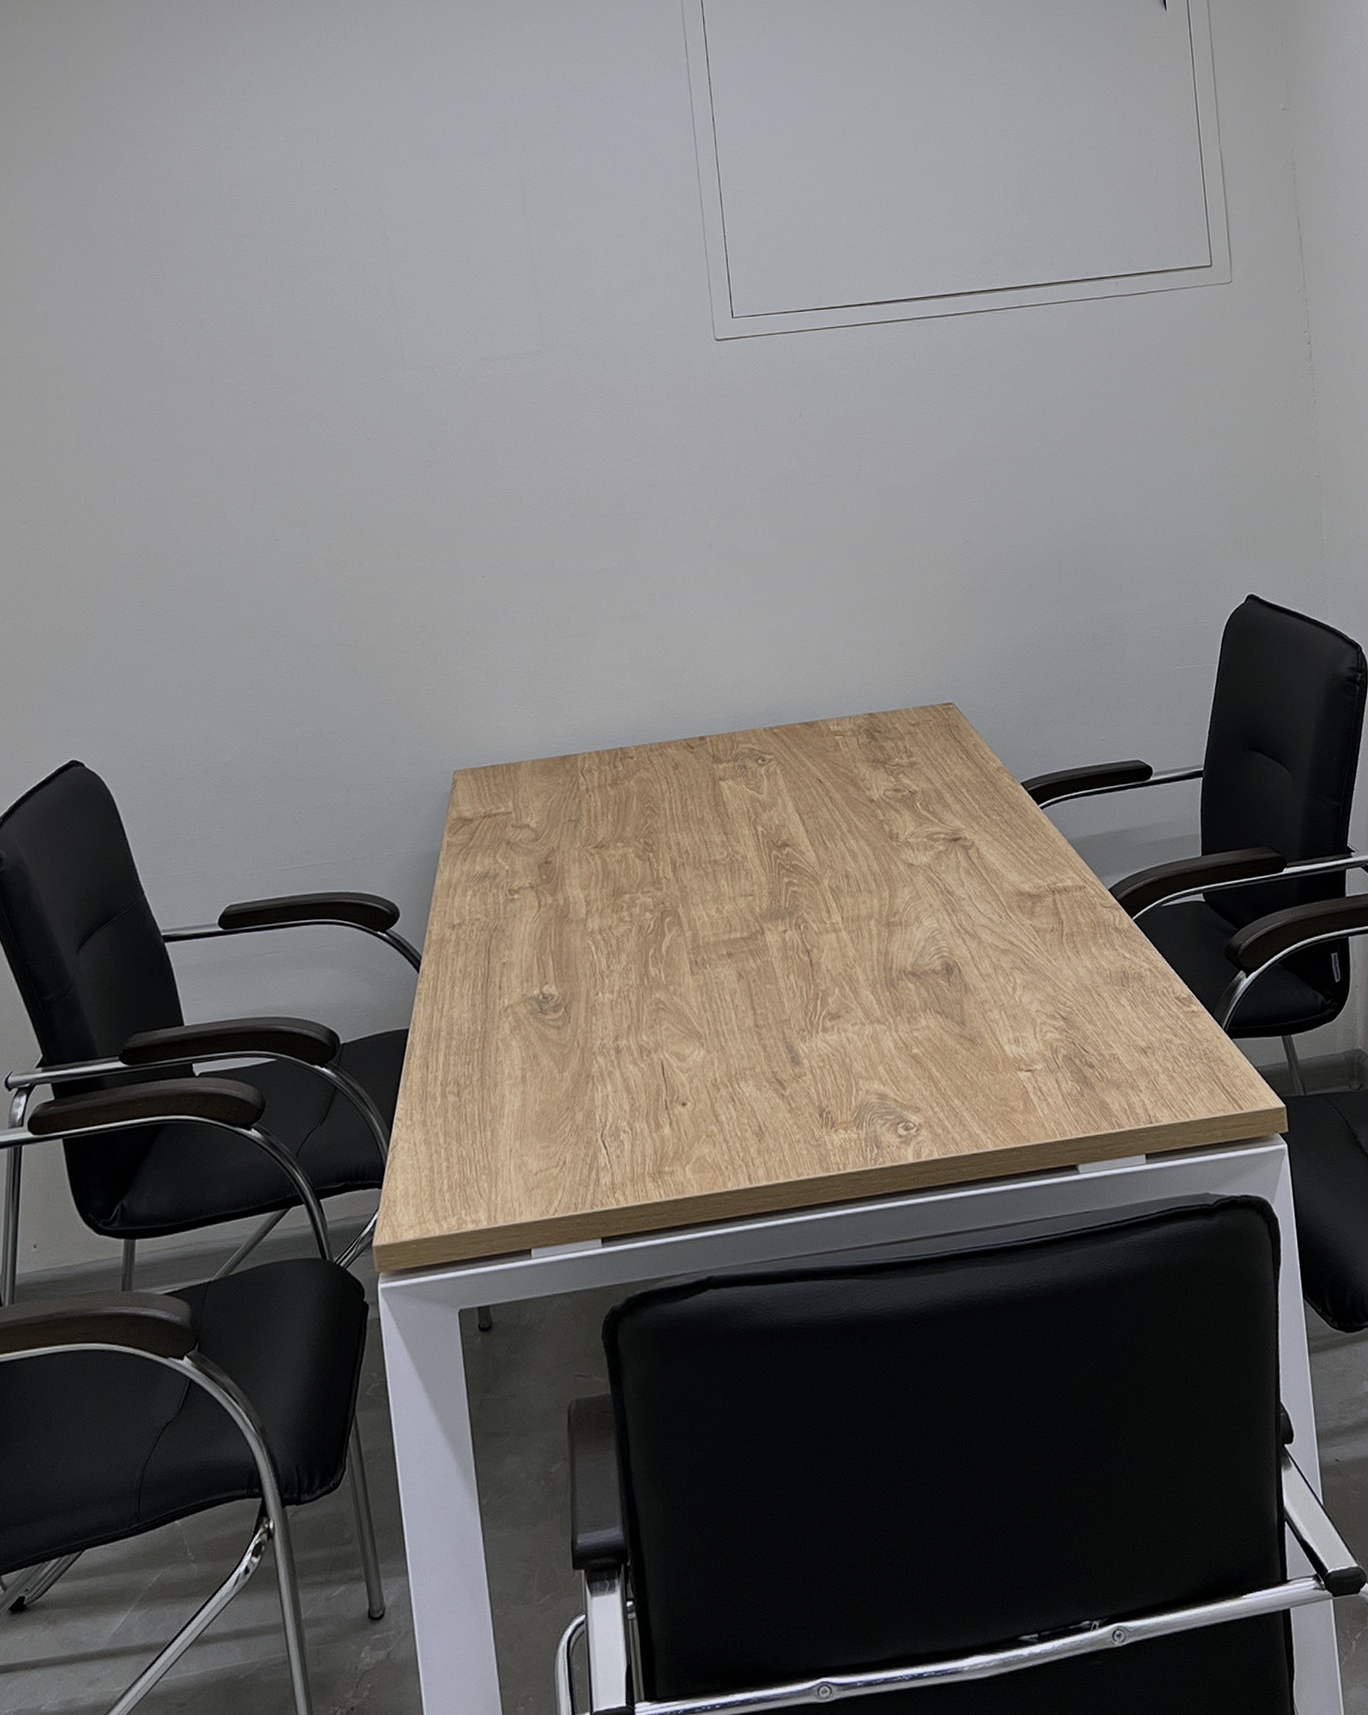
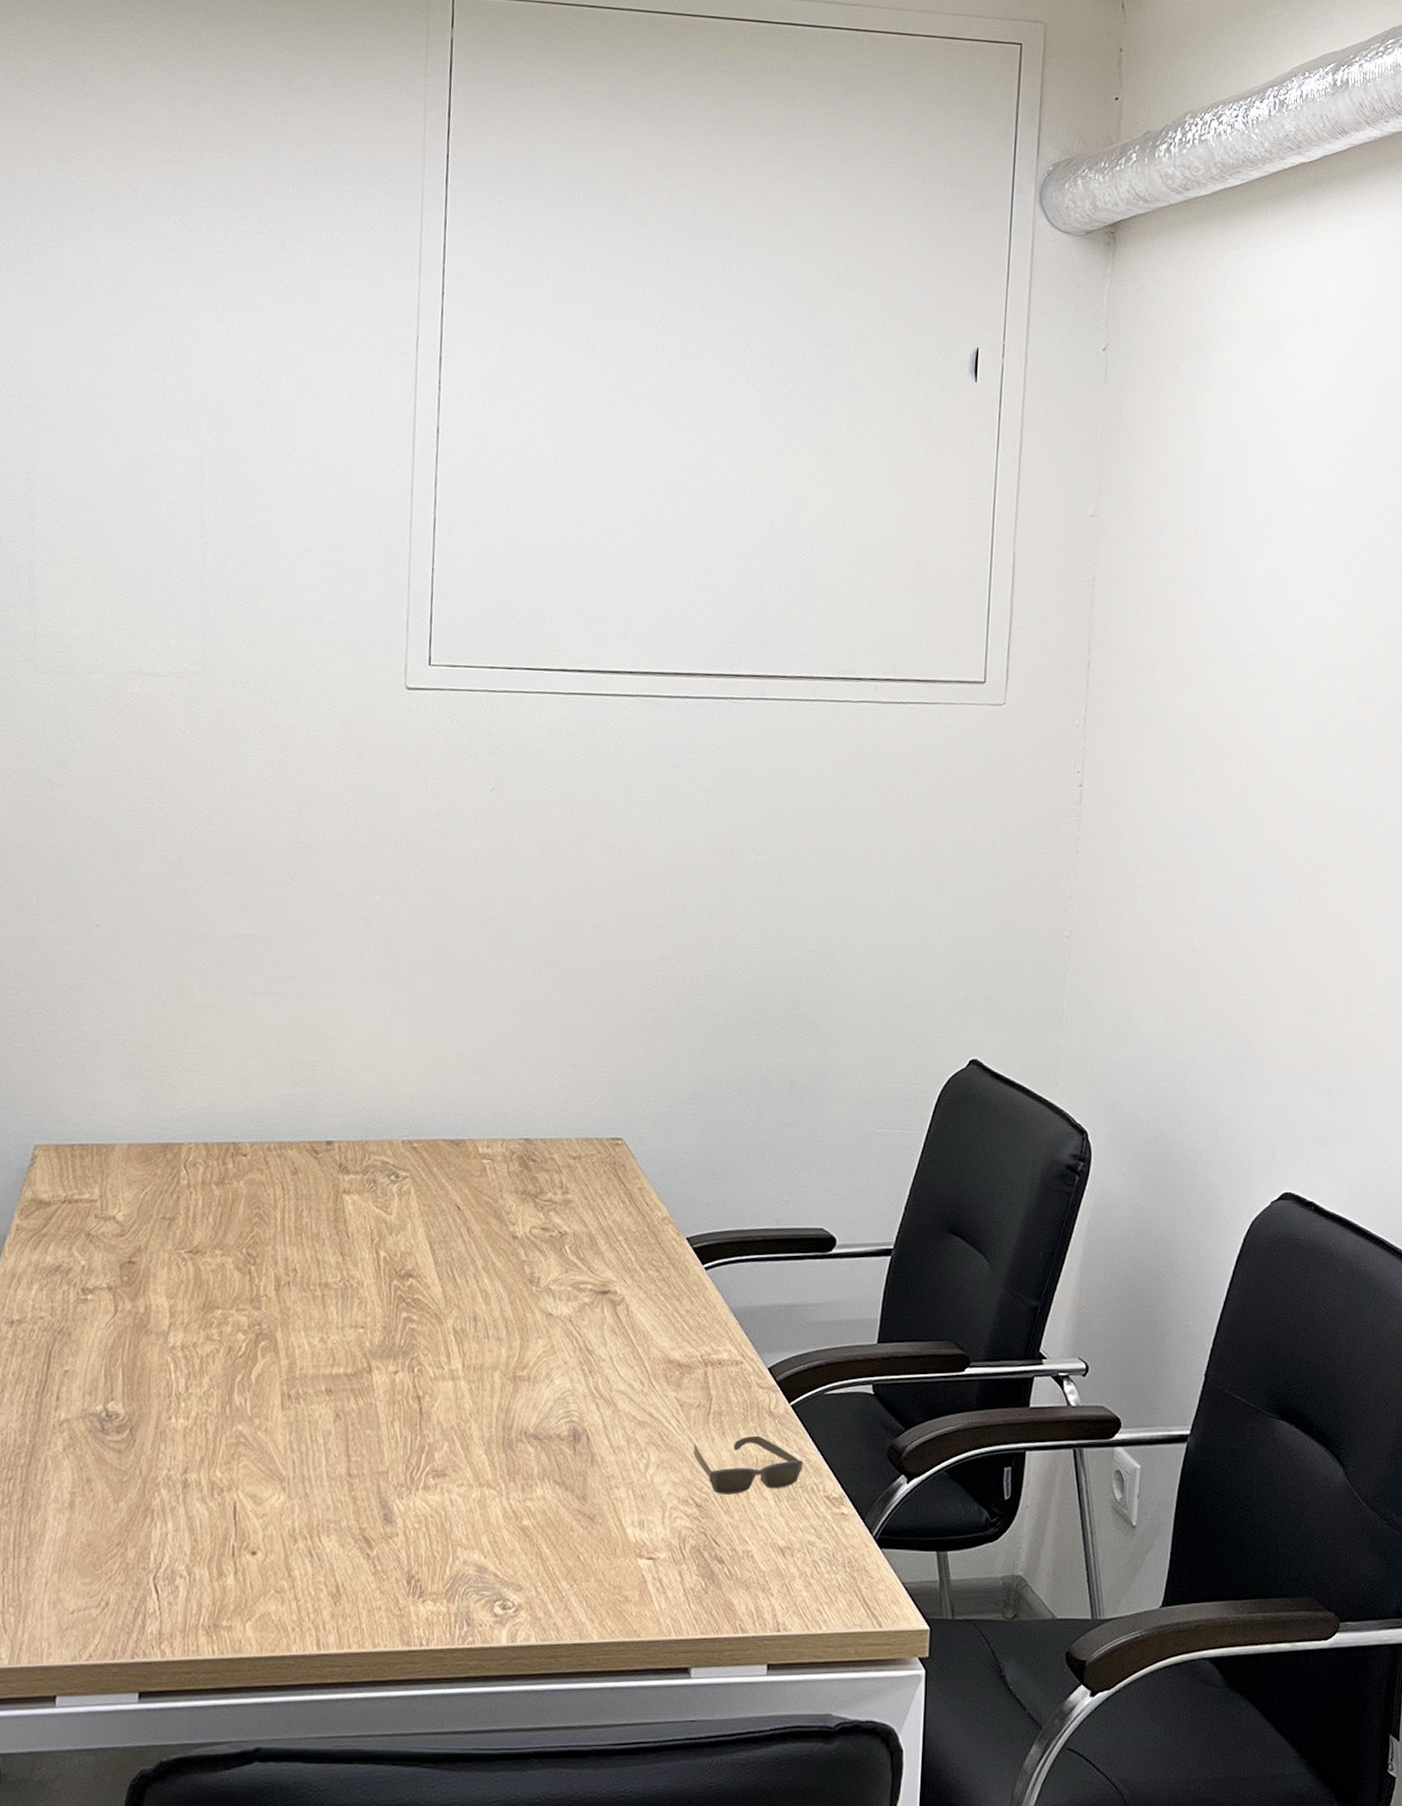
glasses: none [1053,950,1152,1006] -> present [693,1435,803,1495]

